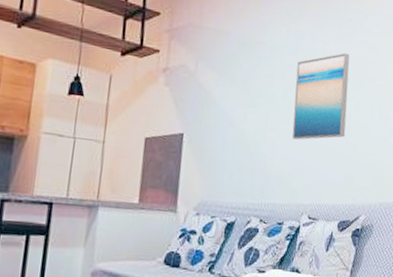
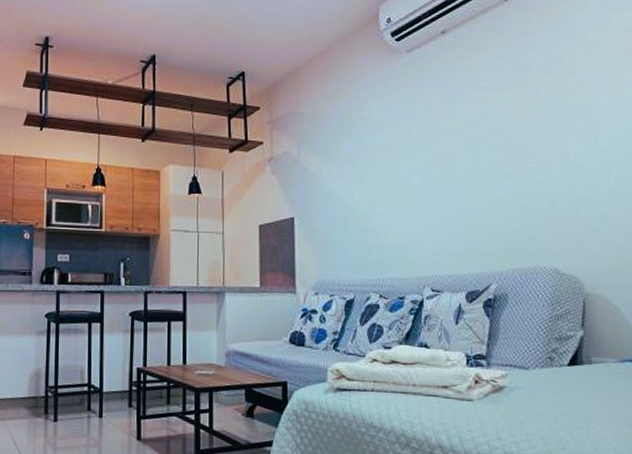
wall art: present [292,53,350,140] -> none [401,114,463,211]

